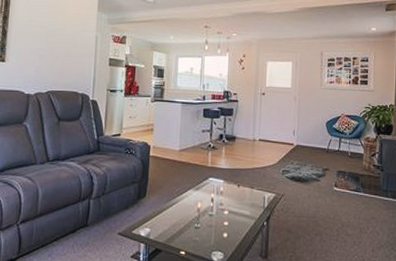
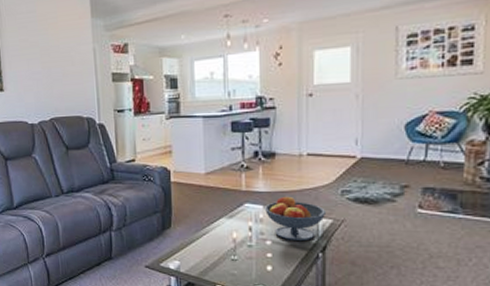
fruit bowl: none [224,173,270,212] -> present [264,196,325,242]

